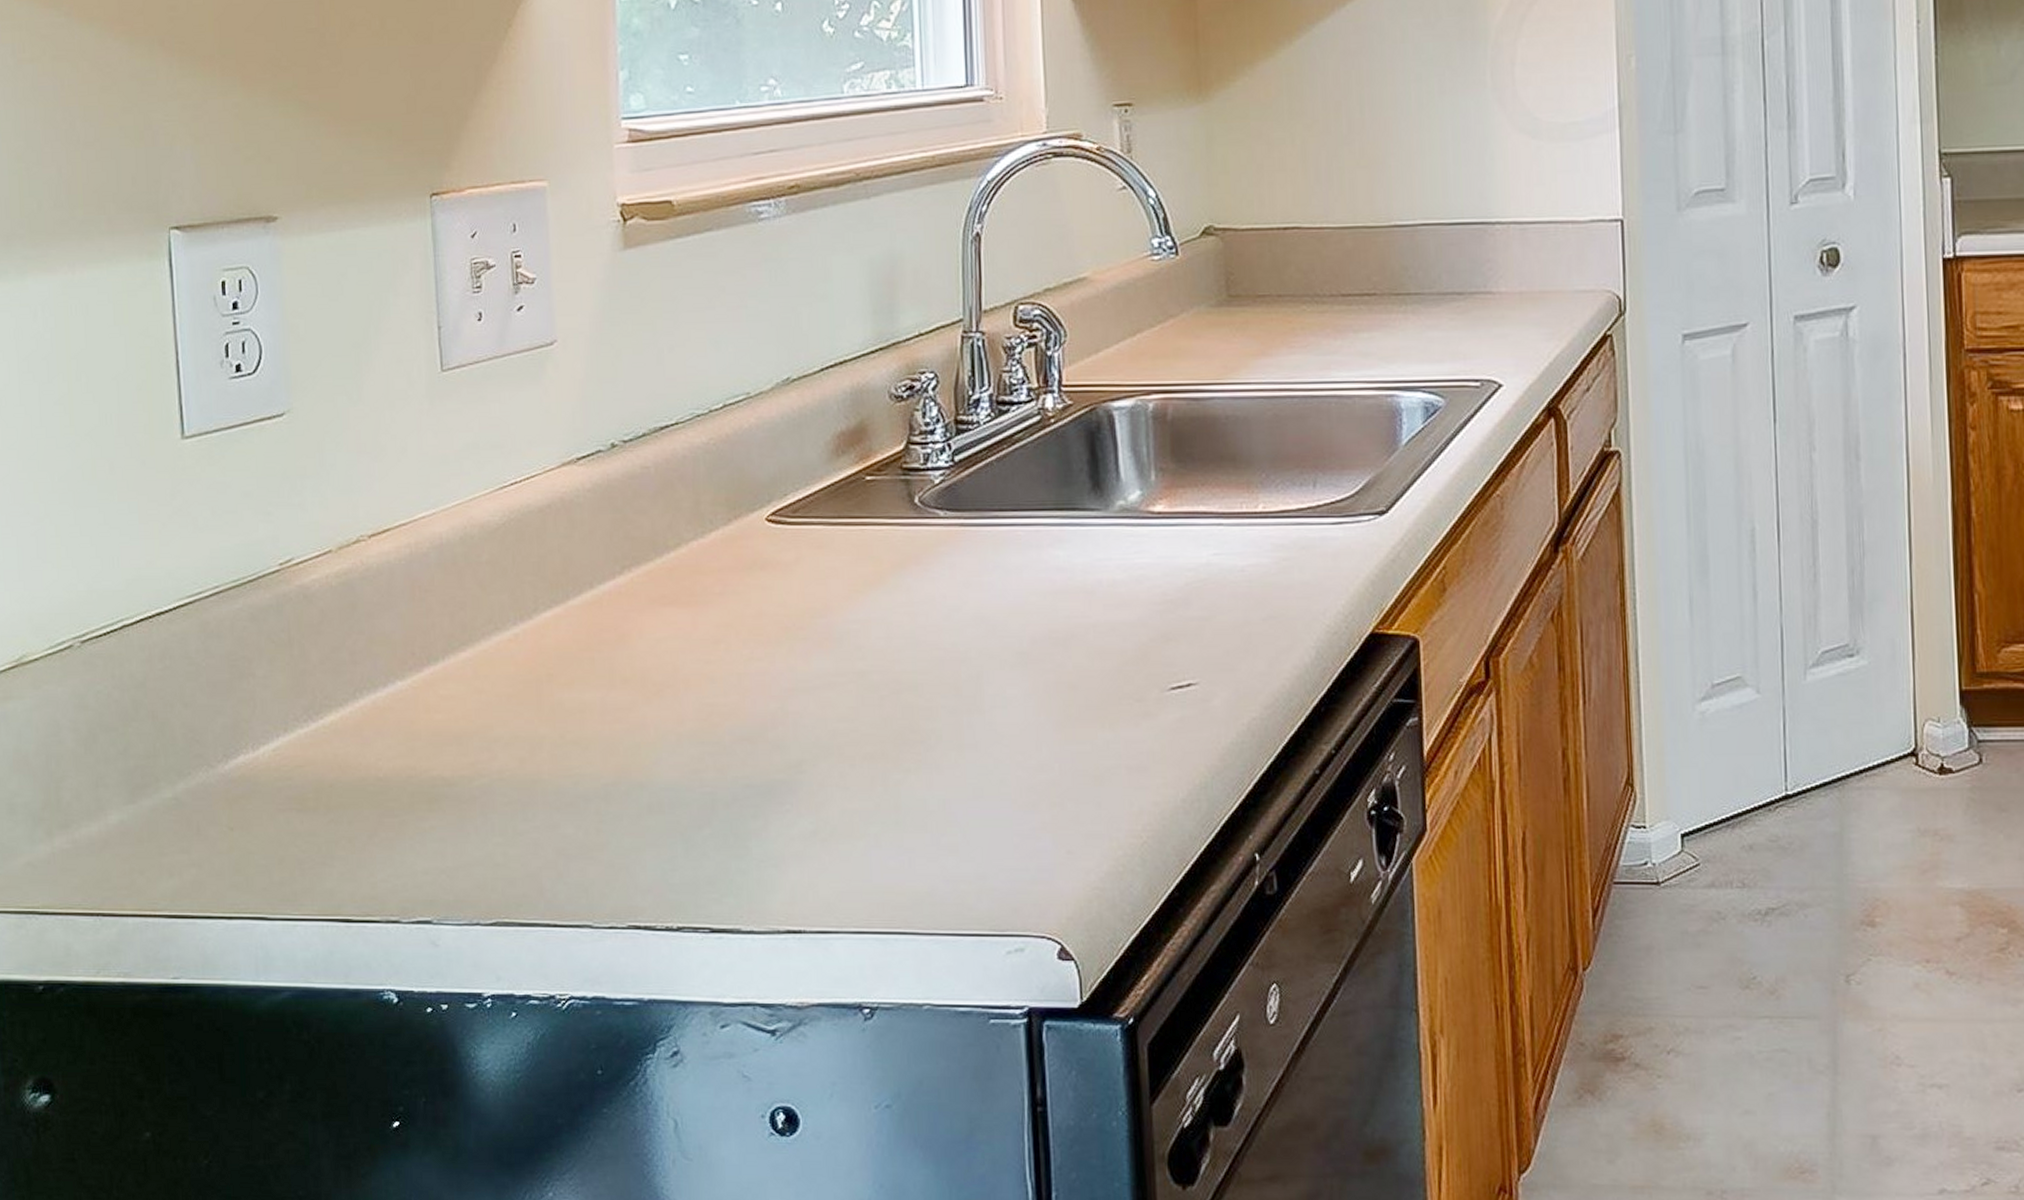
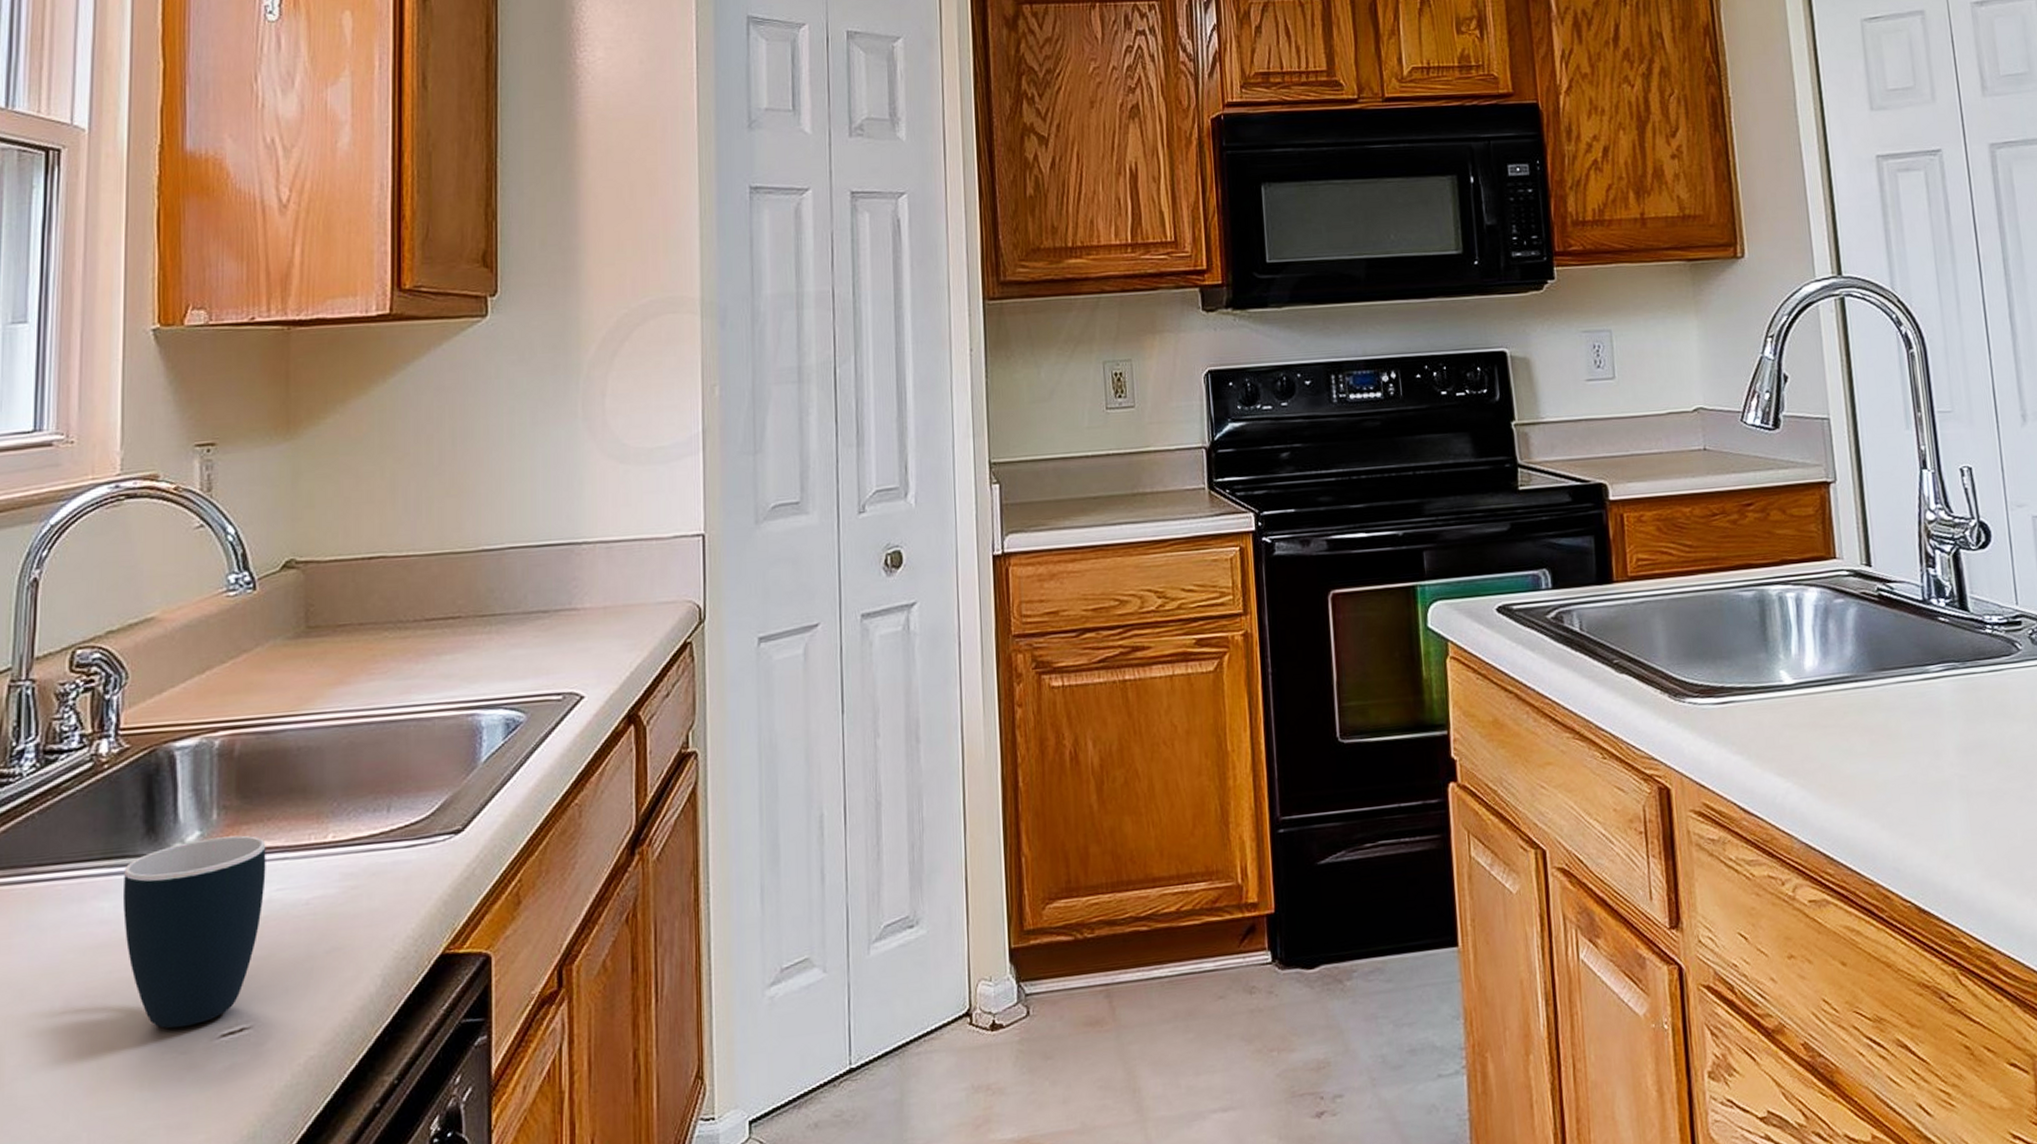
mug: none [1075,498,1203,677] -> present [123,835,266,1029]

